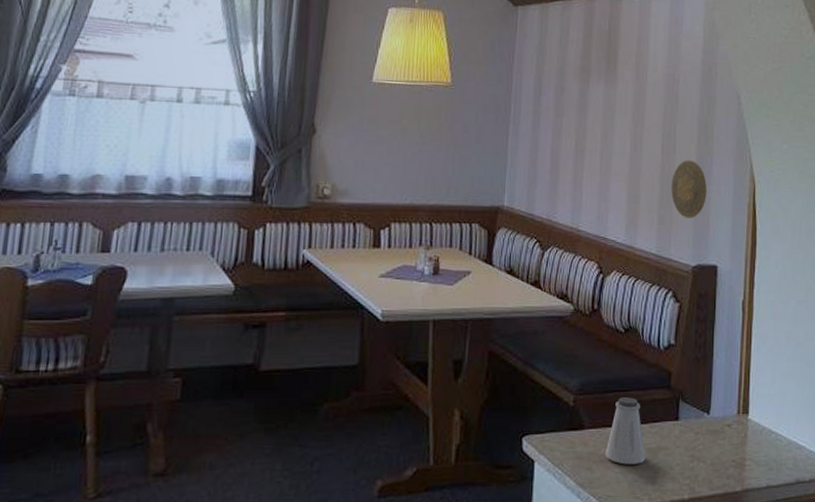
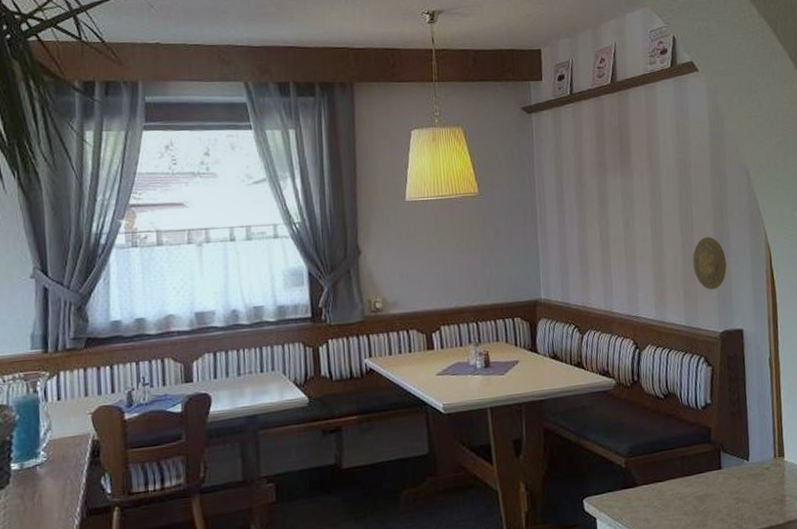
saltshaker: present [605,397,646,465] -> none [658,454,696,513]

